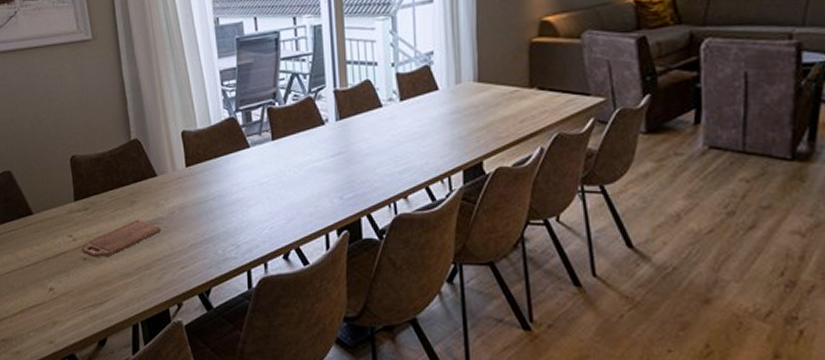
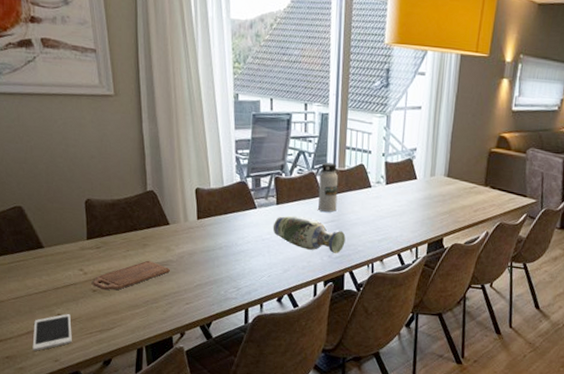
cell phone: none [27,287,65,332] -> present [32,314,72,351]
vase: none [270,152,358,193] -> present [272,216,346,254]
water bottle: none [318,83,343,143] -> present [318,162,339,212]

